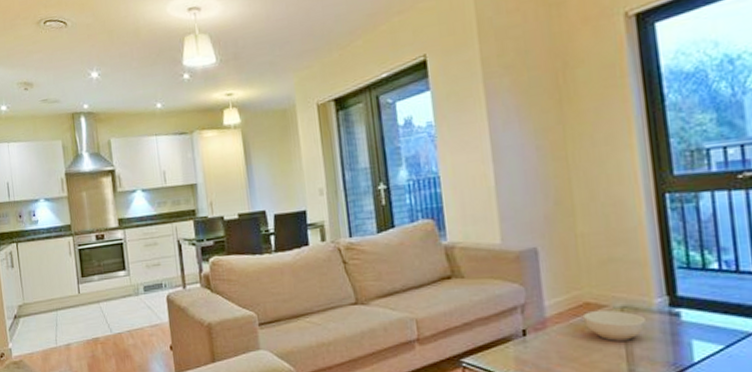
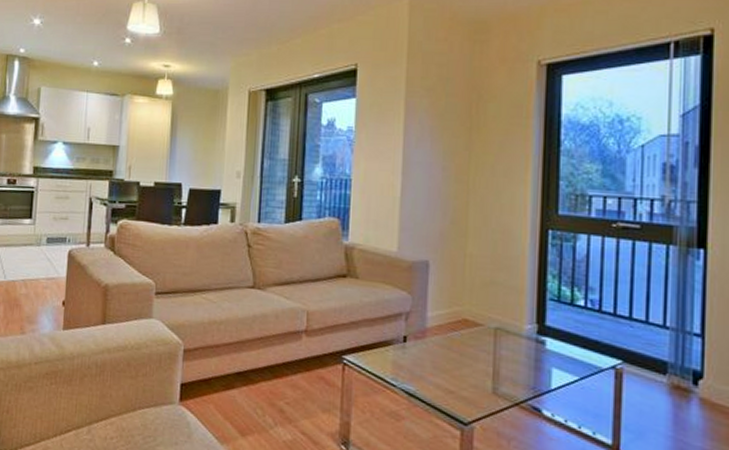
bowl: present [584,310,646,341] -> none [461,328,514,360]

